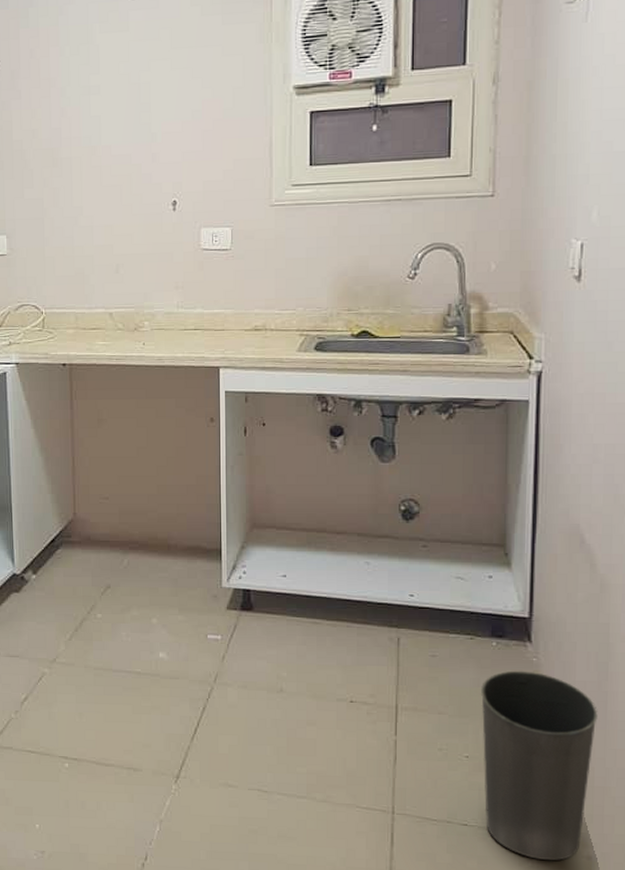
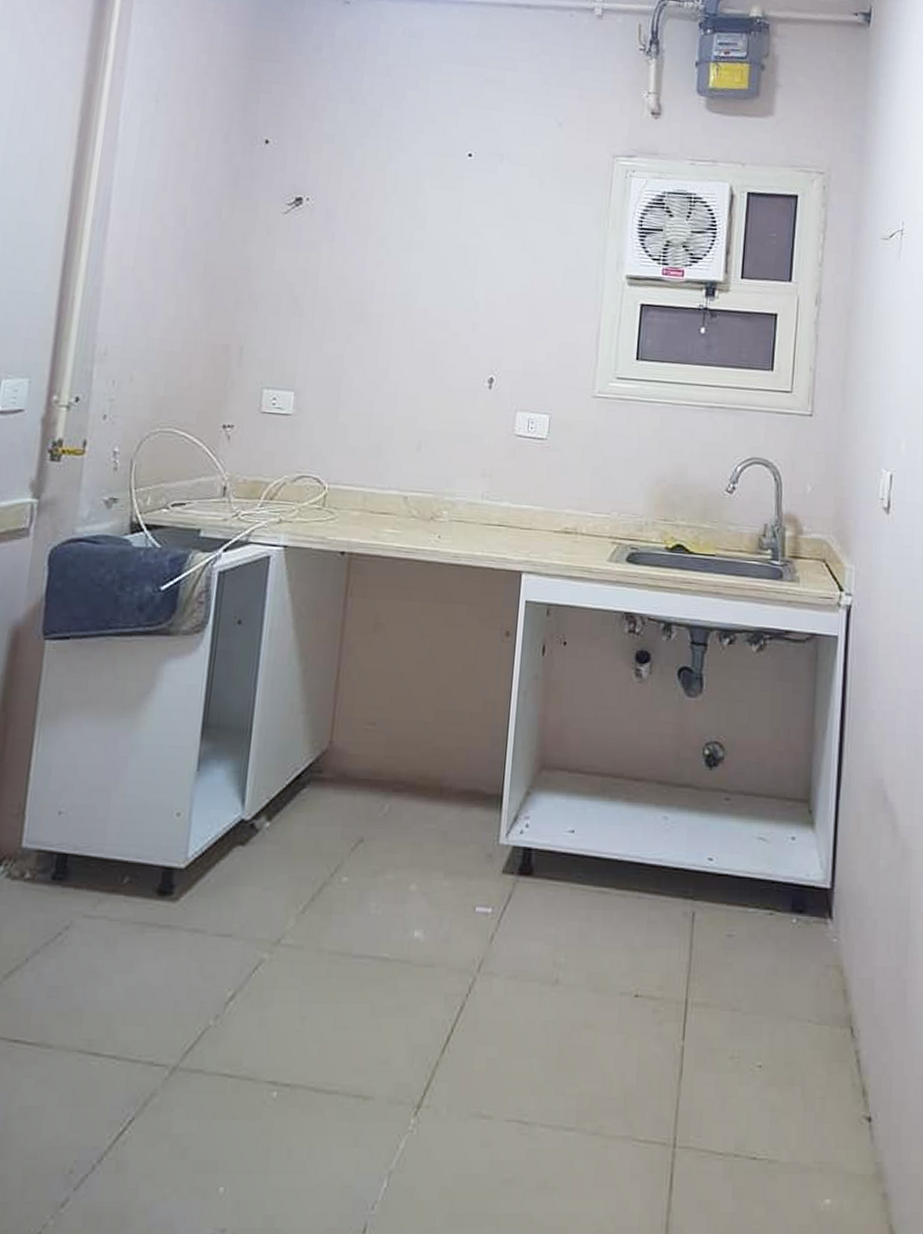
waste basket: present [481,670,598,861] -> none [776,954,897,1203]

